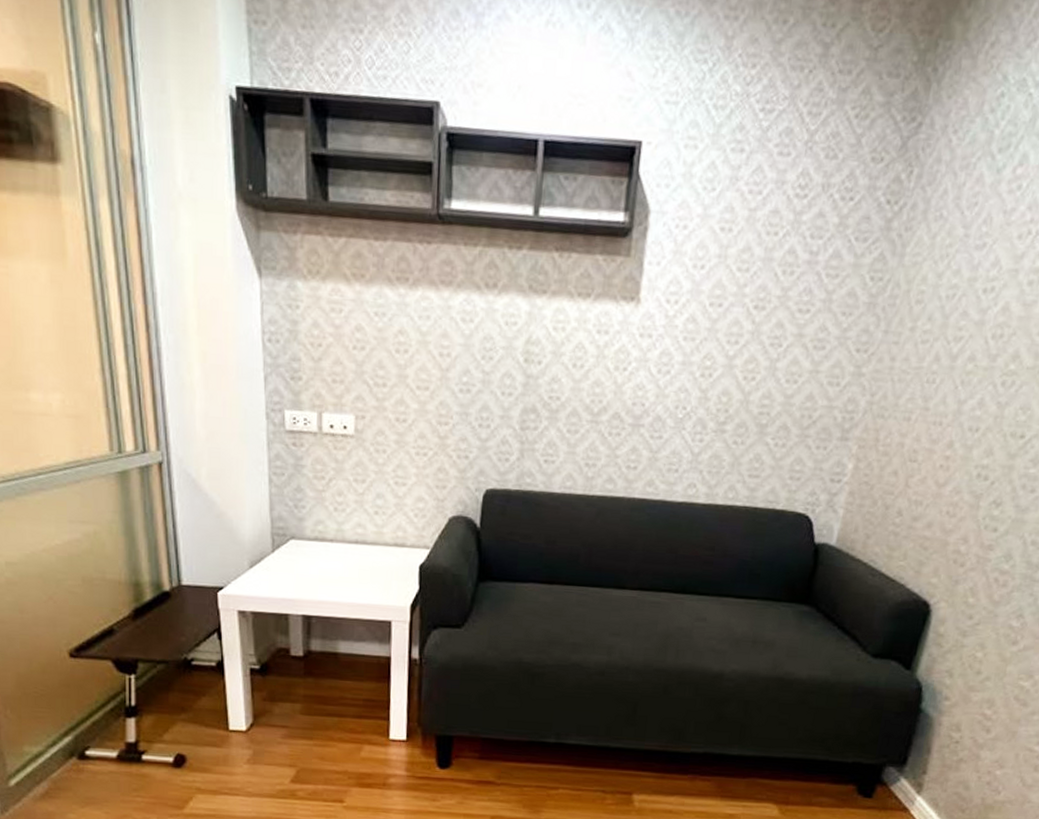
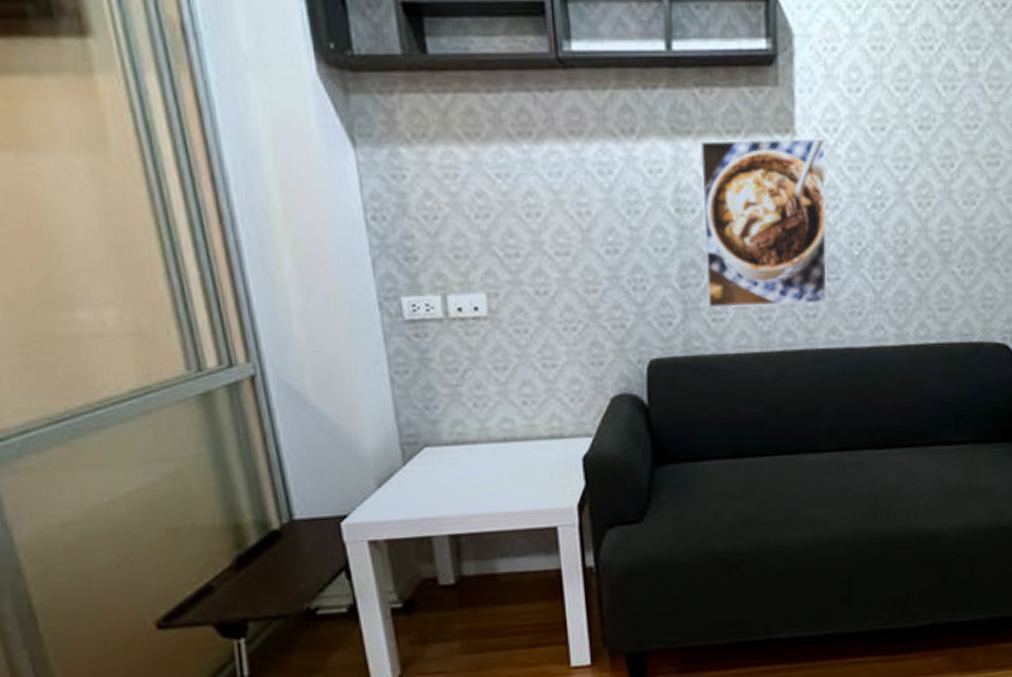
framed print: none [543,300,665,458] -> present [699,138,828,309]

